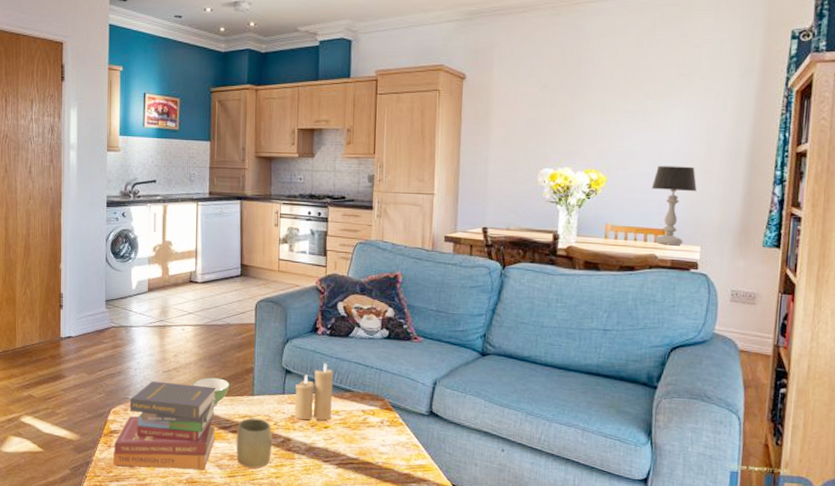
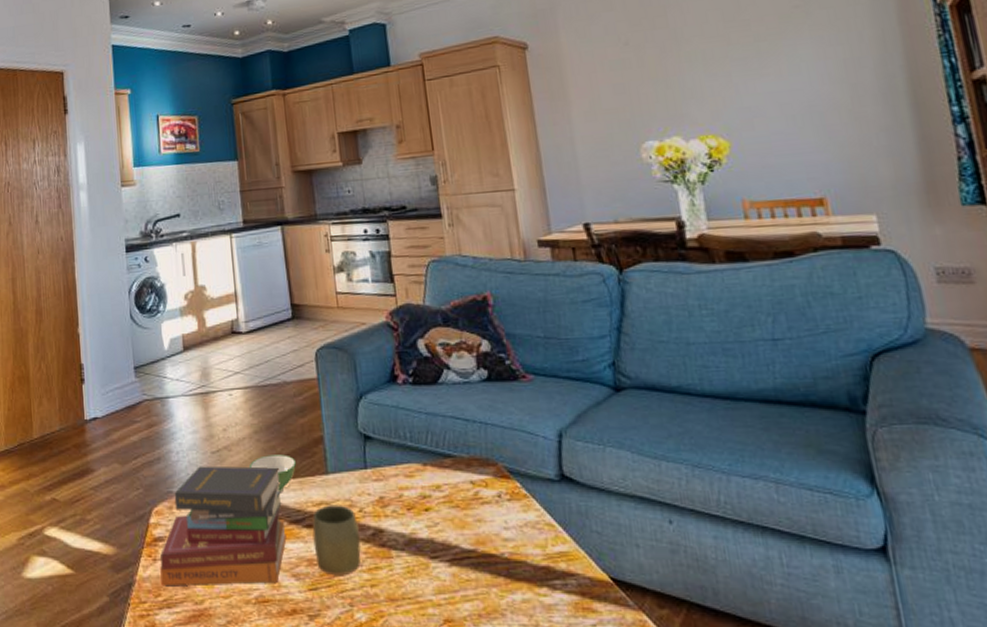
candle: present [295,363,334,421] -> none [379,421,432,502]
table lamp: present [651,165,697,246] -> none [790,115,852,219]

